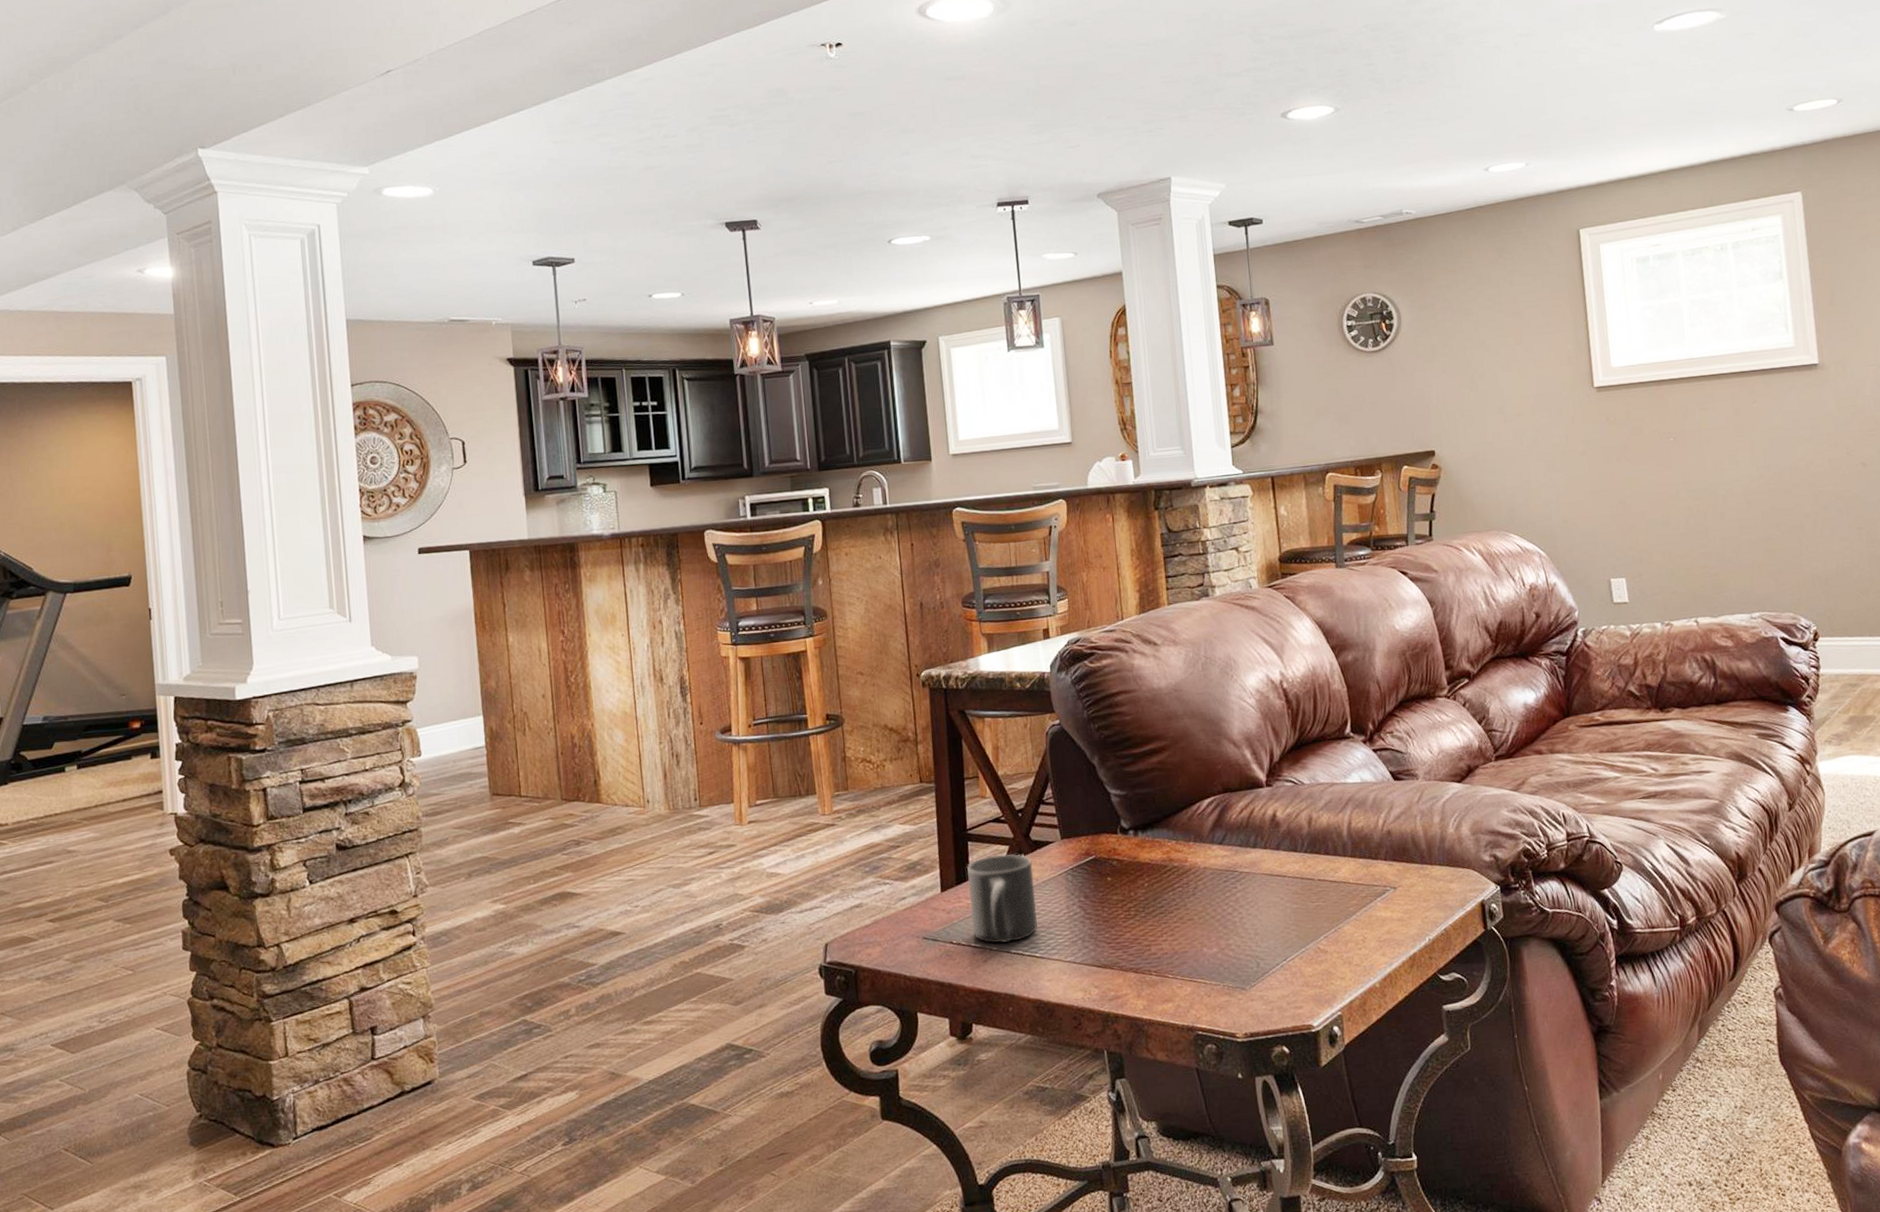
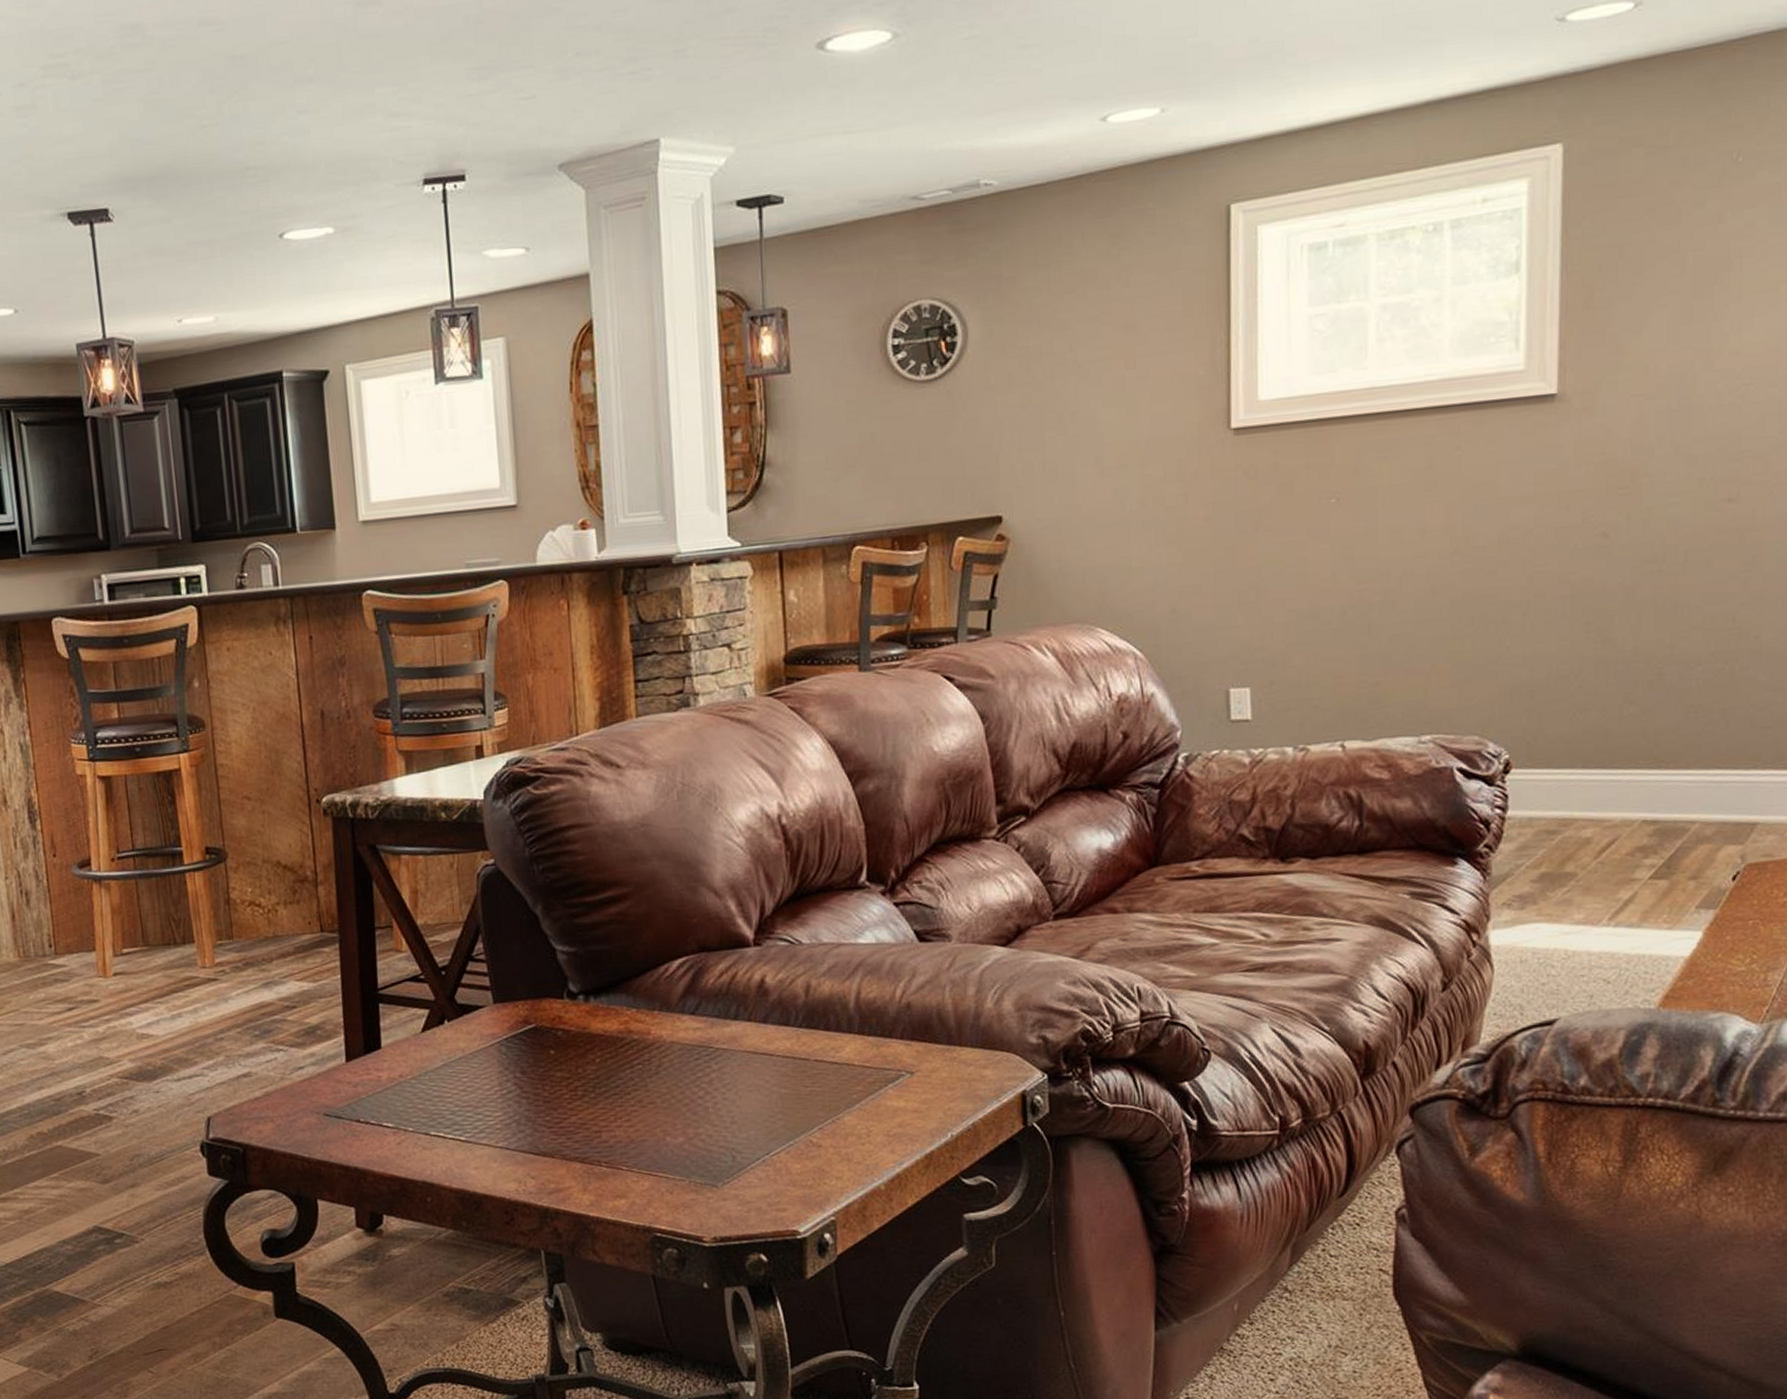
mug: present [967,853,1038,943] -> none [378,1019,463,1123]

